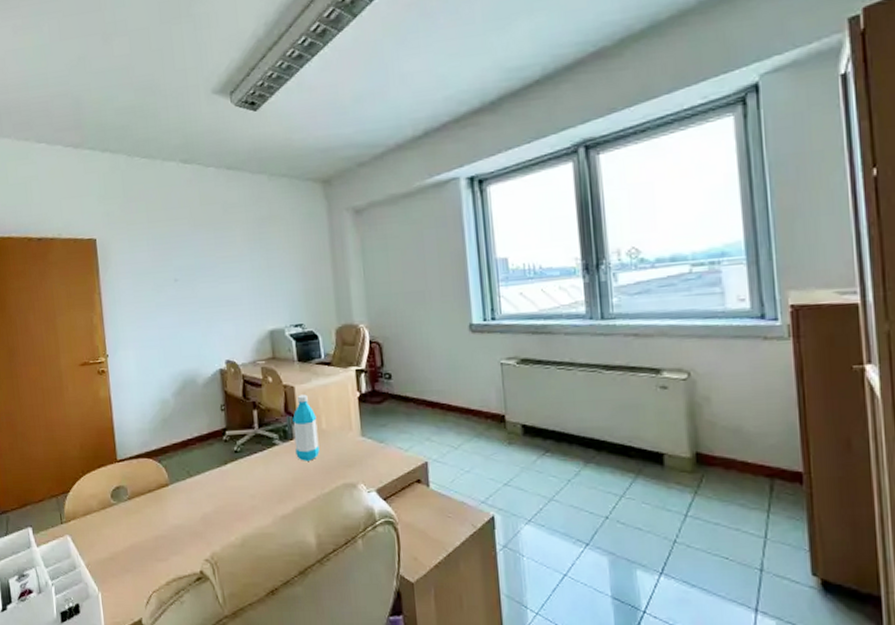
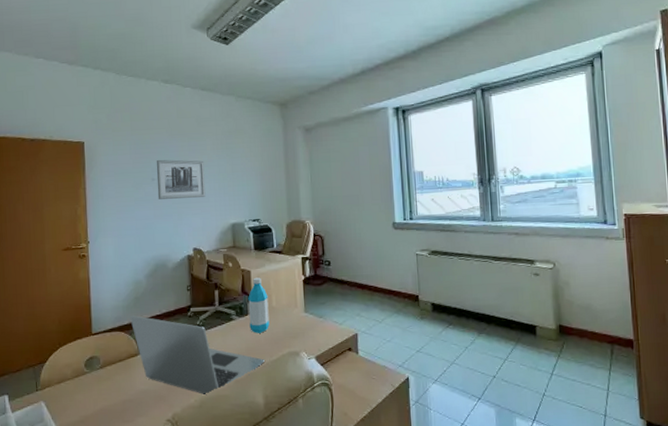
laptop: none [157,439,316,533] -> present [130,315,266,395]
wall art: none [178,255,238,304] -> present [156,159,206,199]

